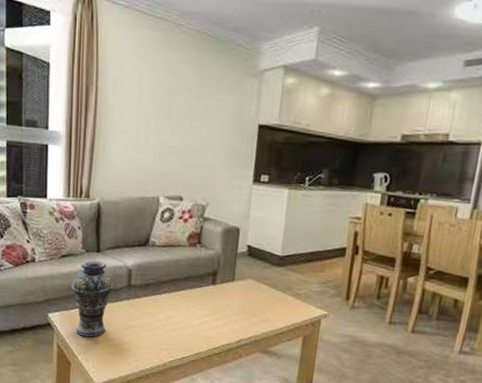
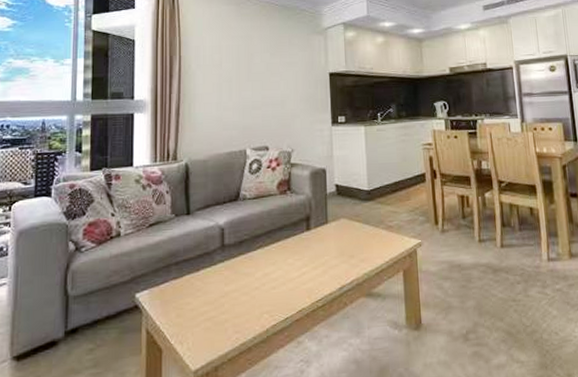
vase: present [71,260,114,338] -> none [161,224,206,315]

